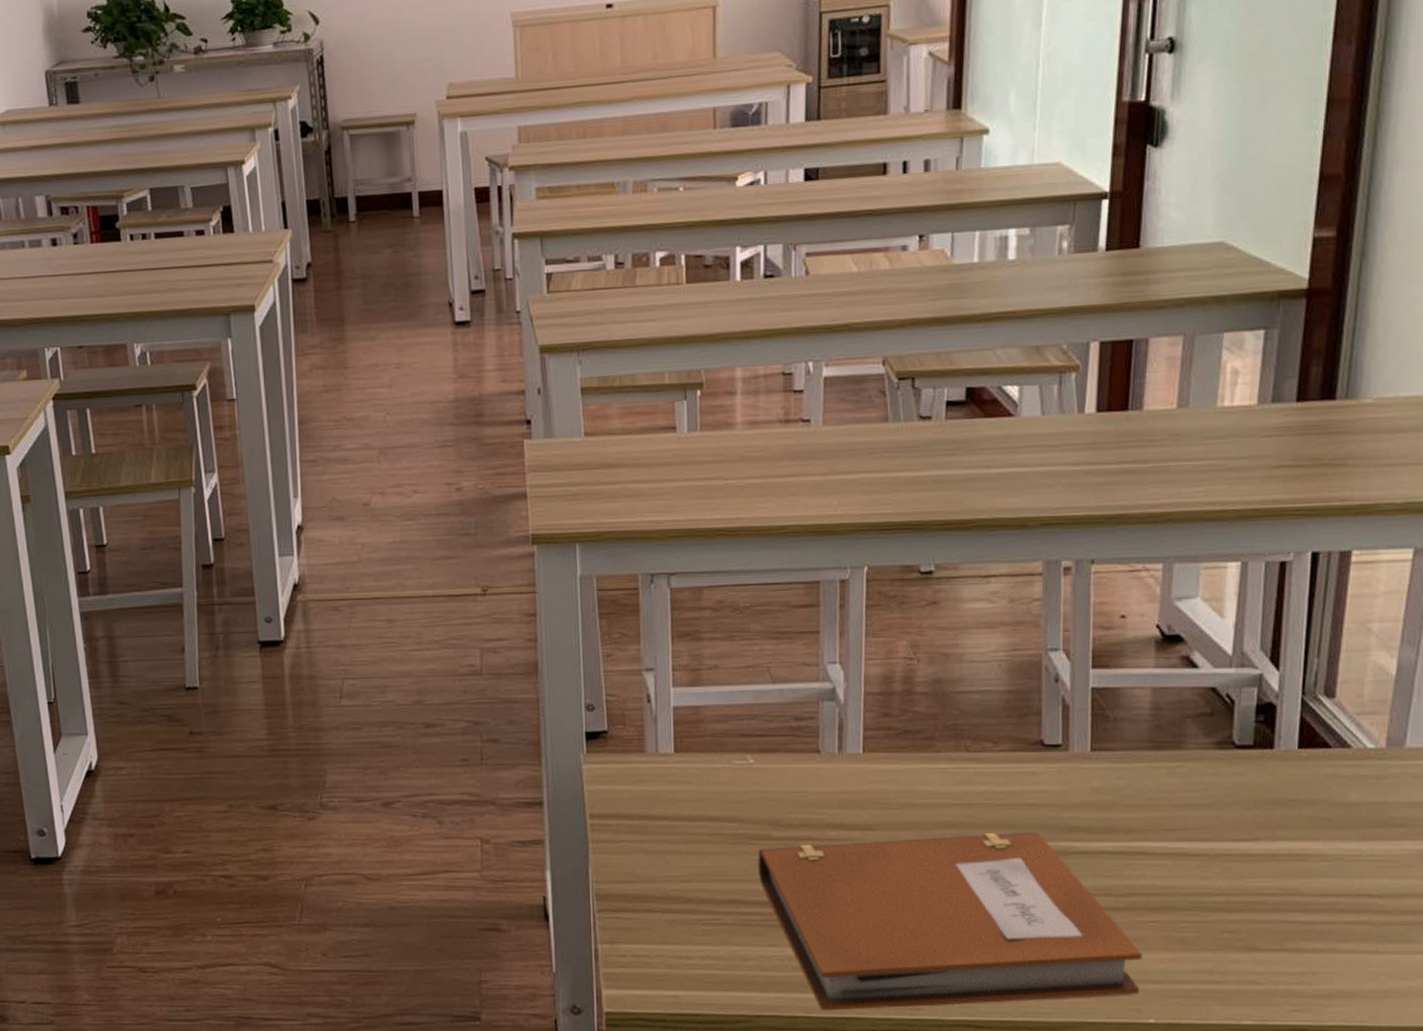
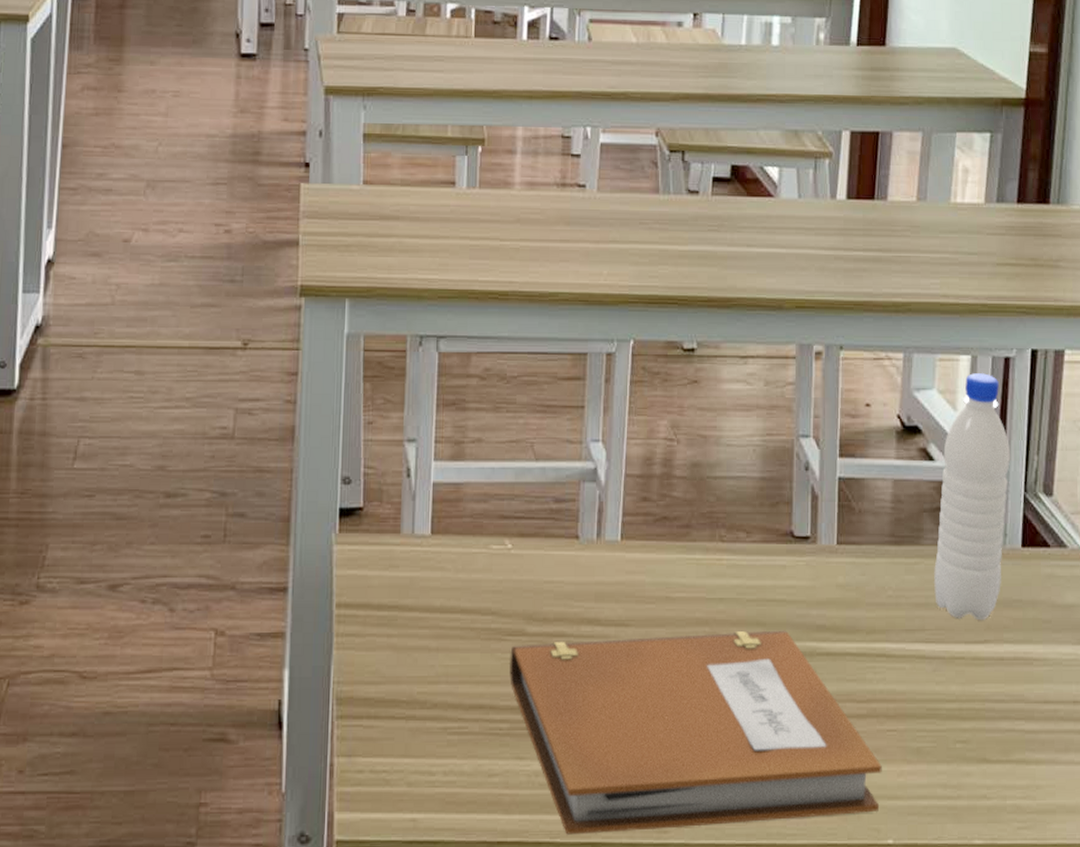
water bottle: none [1198,579,1285,820] -> present [934,373,1010,621]

